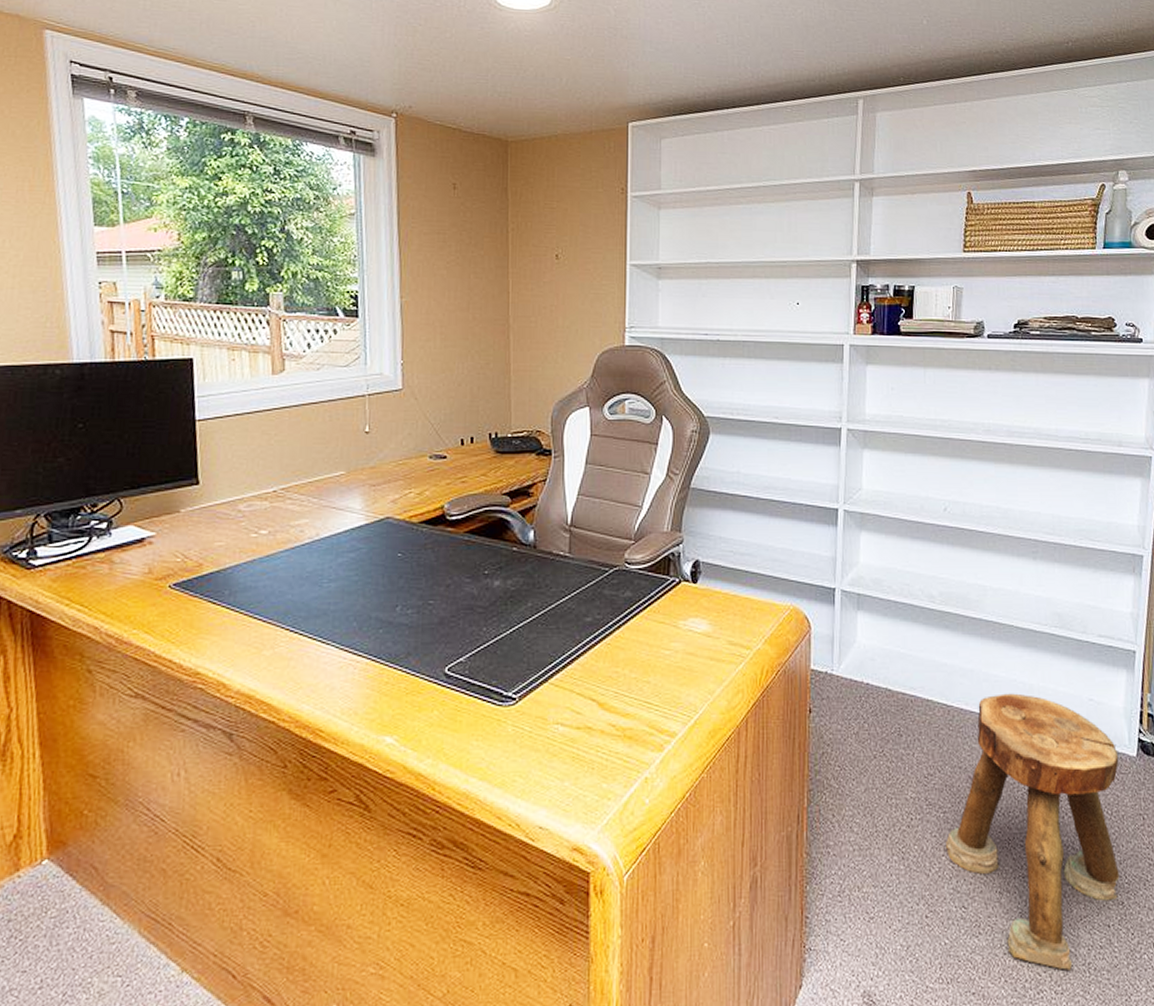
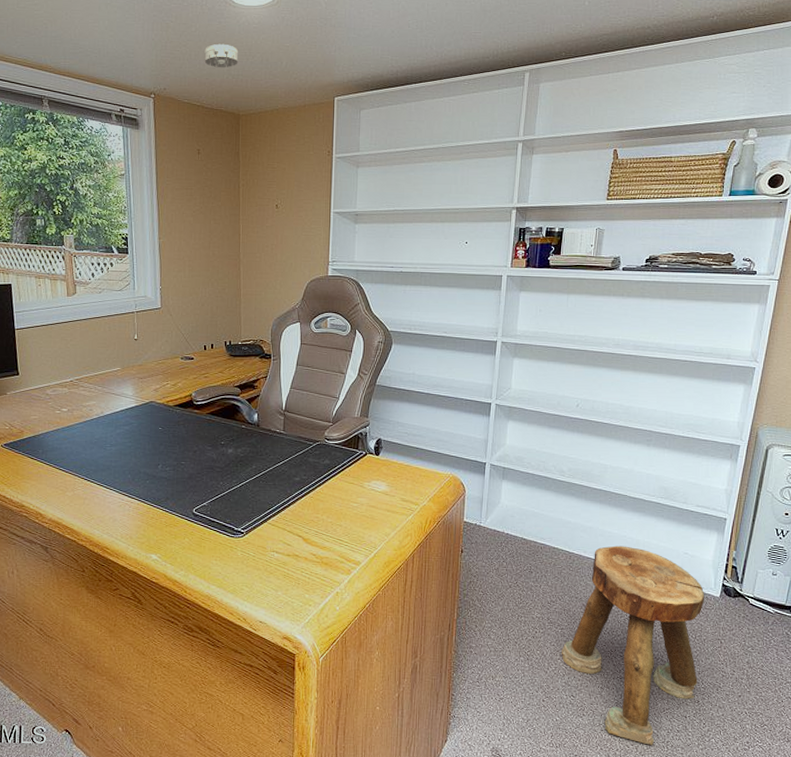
smoke detector: none [462,53,506,84] -> present [204,43,239,68]

